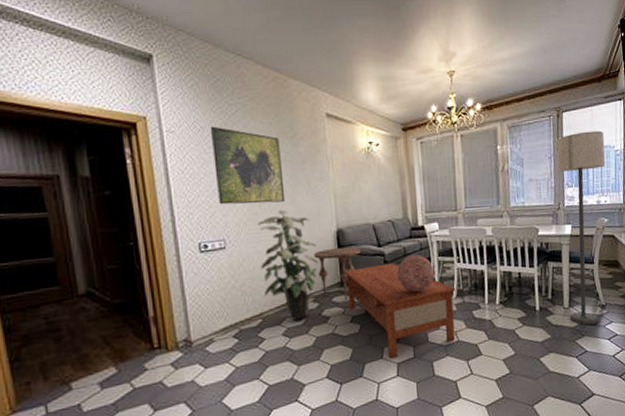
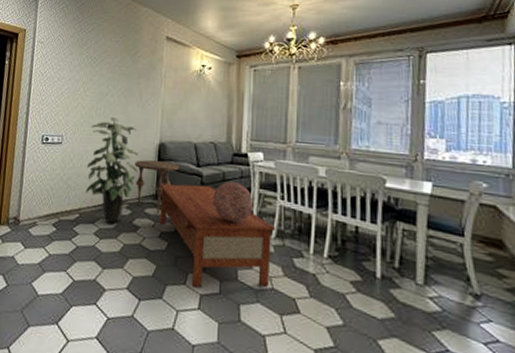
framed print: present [210,126,286,205] -> none [64,40,122,110]
lamp: present [557,131,605,325] -> none [416,76,486,317]

